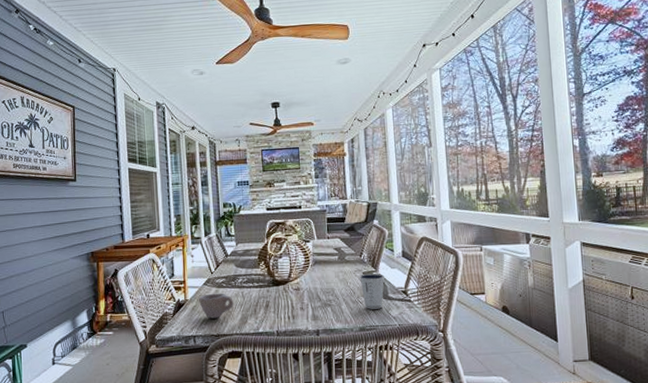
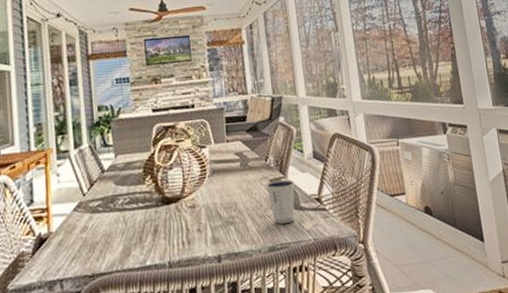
cup: present [199,293,234,319] -> none [67,219,113,255]

